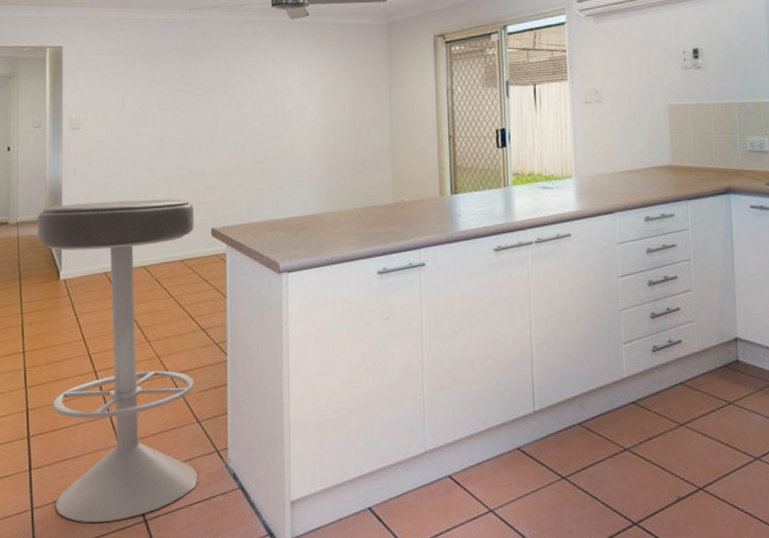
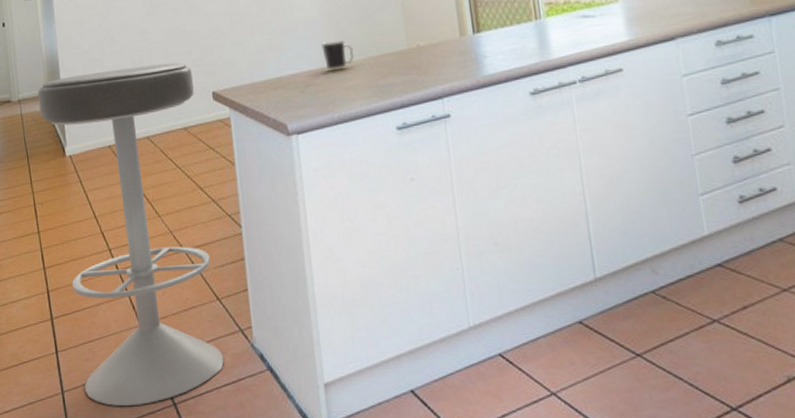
mug: none [317,191,345,218] -> present [321,40,354,71]

